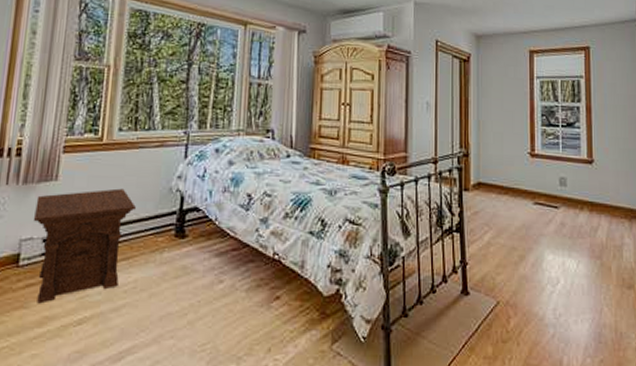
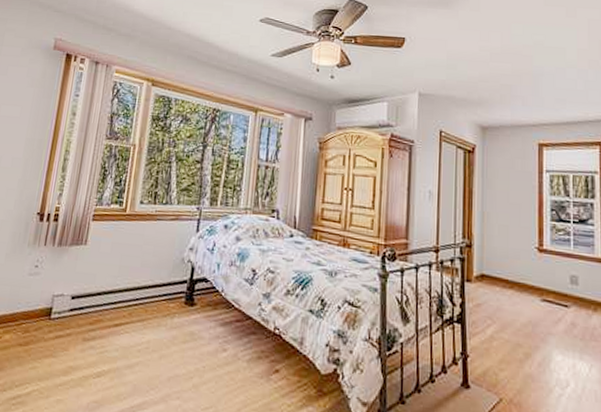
side table: present [33,188,136,304] -> none [64,255,152,355]

